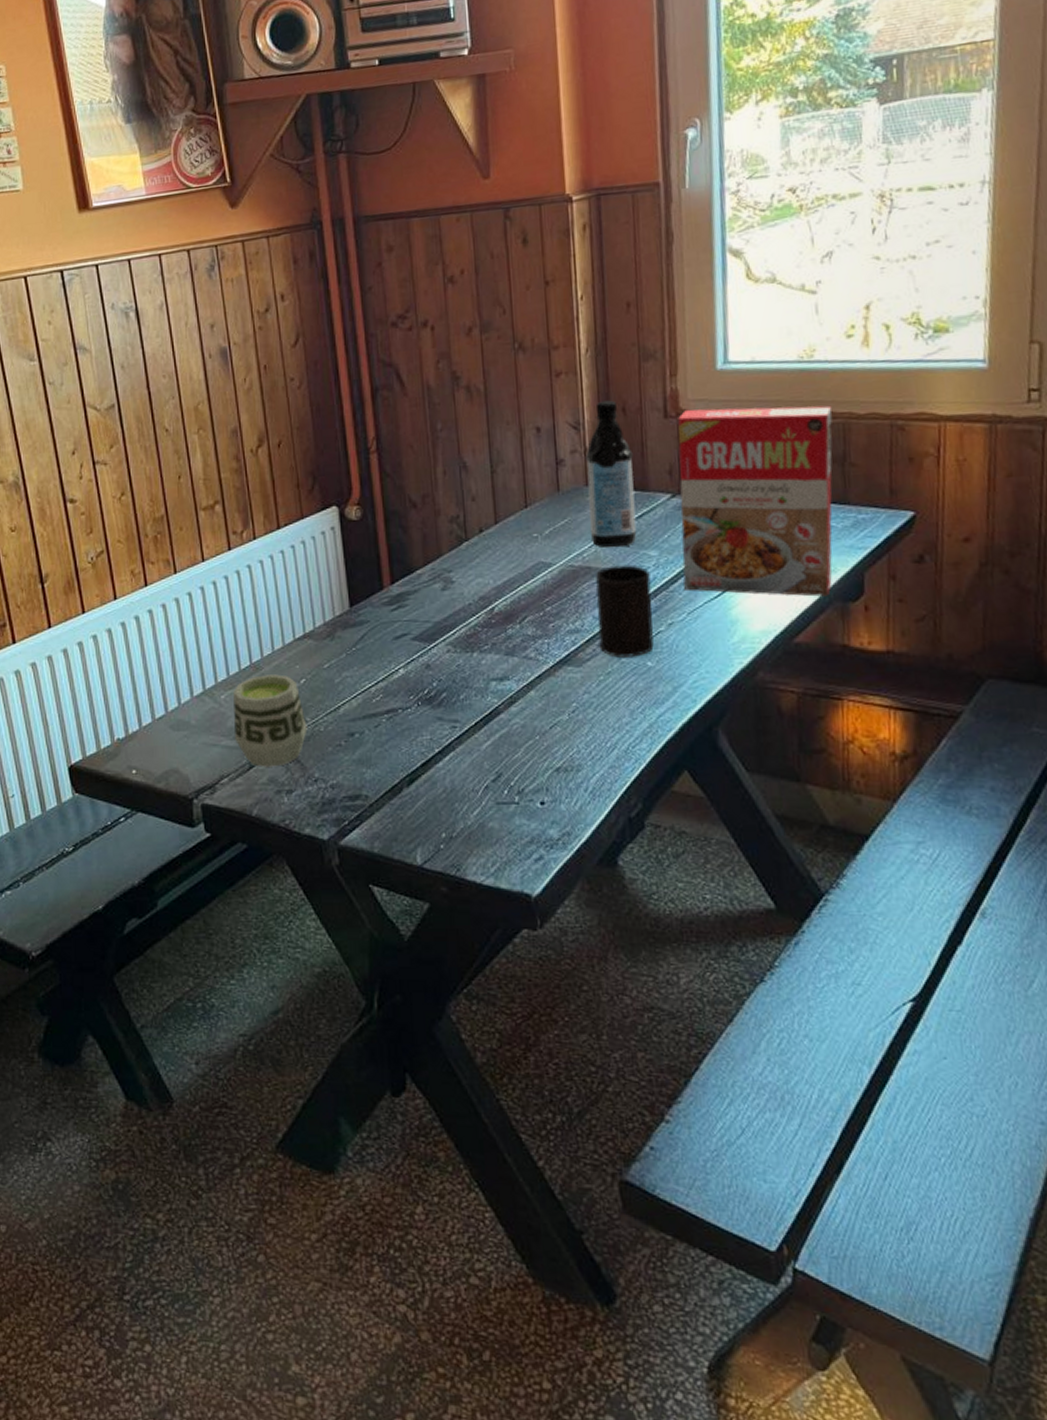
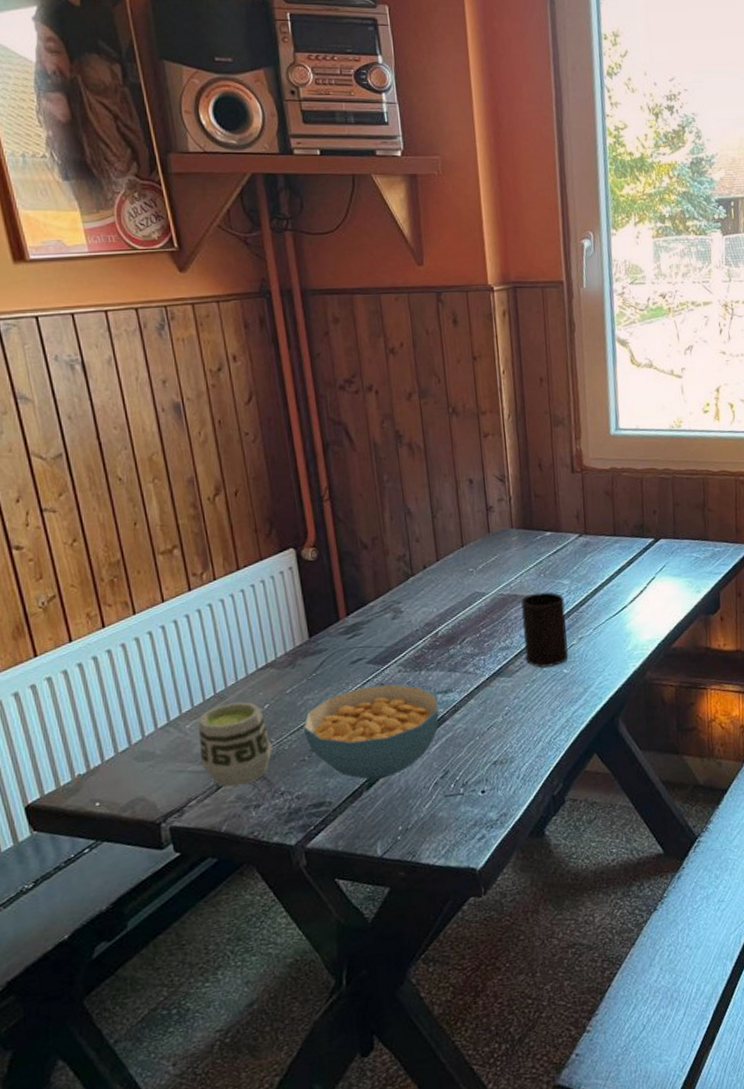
cereal bowl: none [340,665,493,775] -> present [303,683,439,780]
water bottle: present [586,400,637,548] -> none [510,457,553,579]
cereal box: present [678,406,833,597] -> none [582,465,698,612]

